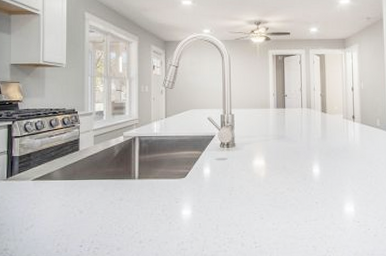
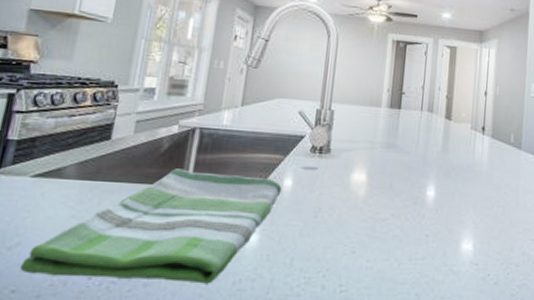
dish towel: none [36,167,203,246] -> present [19,168,282,284]

